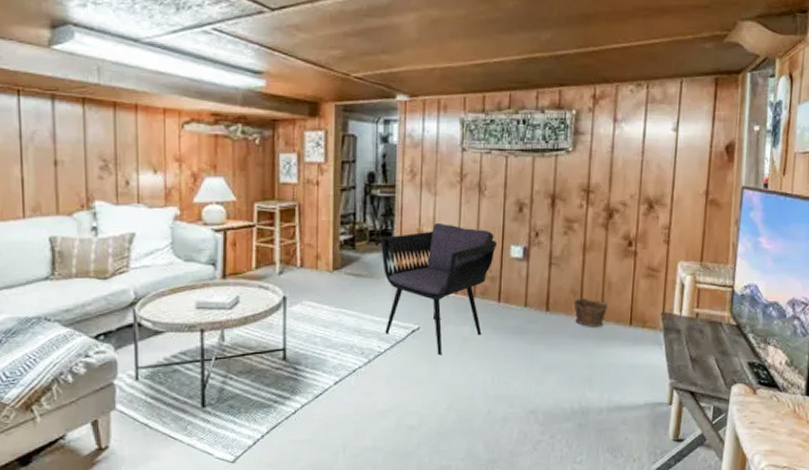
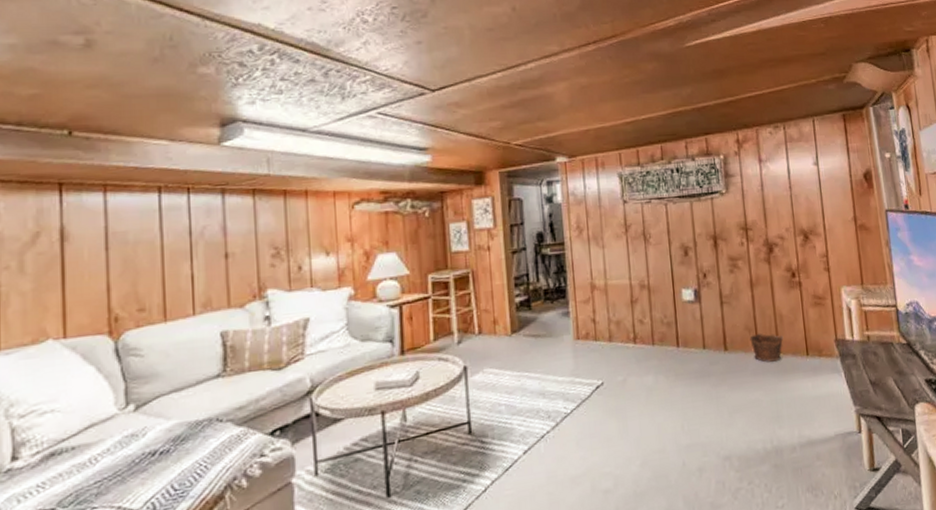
armchair: present [380,224,496,356] -> none [555,275,668,410]

